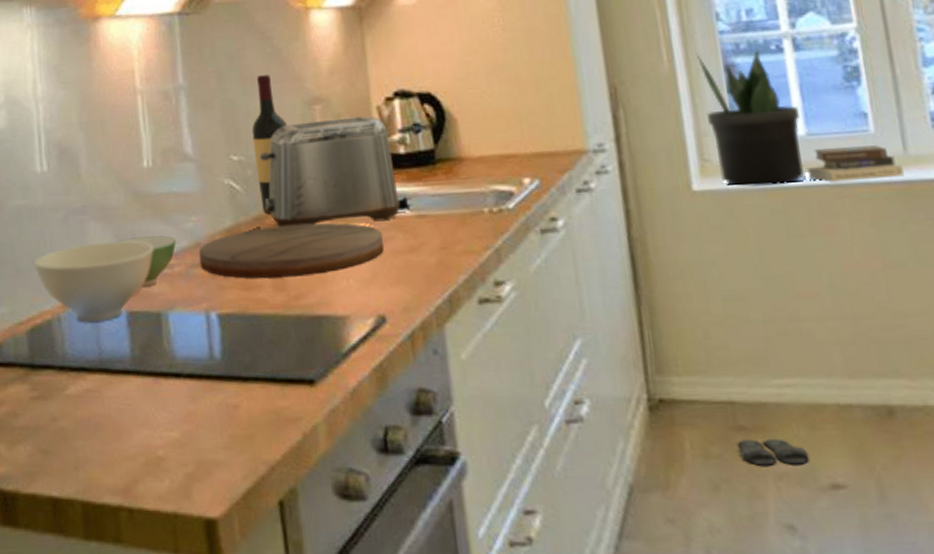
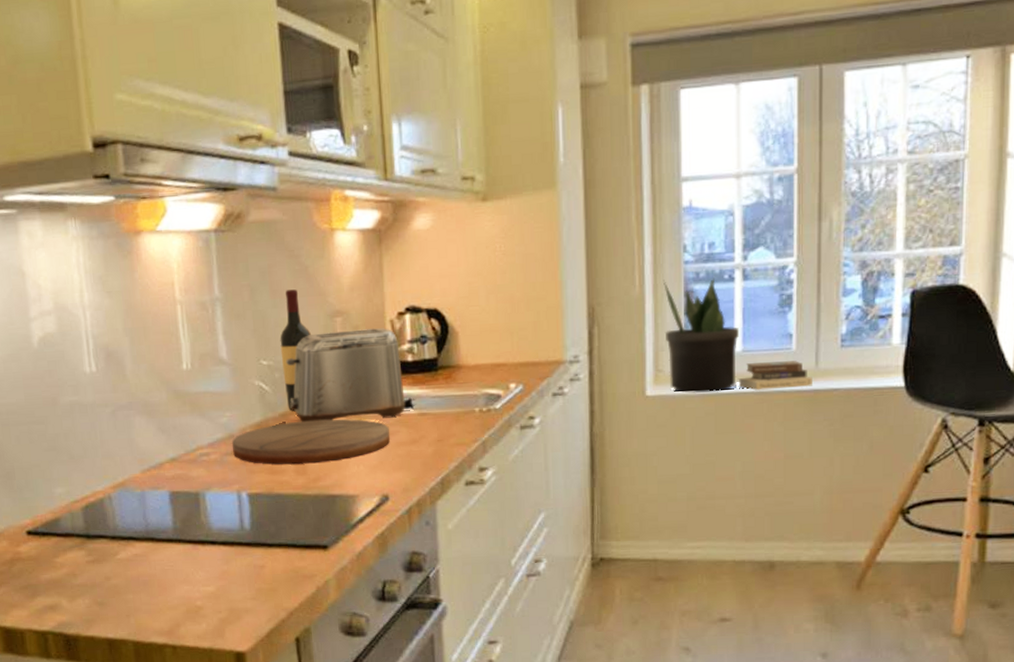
bowl: present [33,241,154,322] -> none [85,433,193,500]
bowl: present [115,235,177,287] -> none [158,428,213,472]
slippers: present [737,438,810,467] -> none [655,586,707,607]

